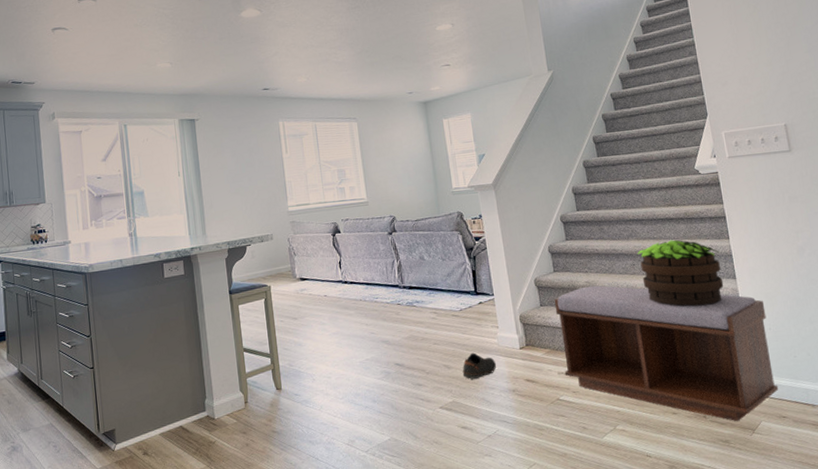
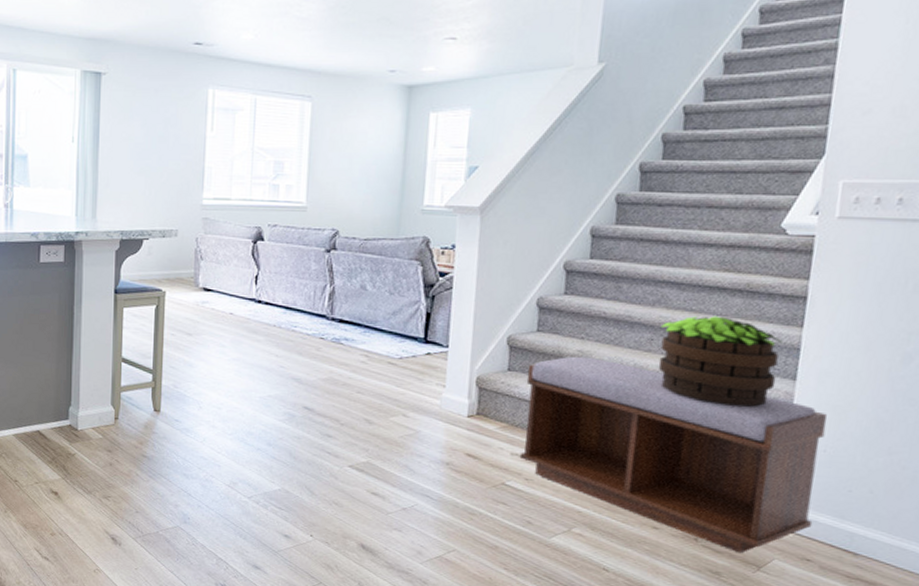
shoe: present [462,352,497,379] -> none [386,410,433,442]

